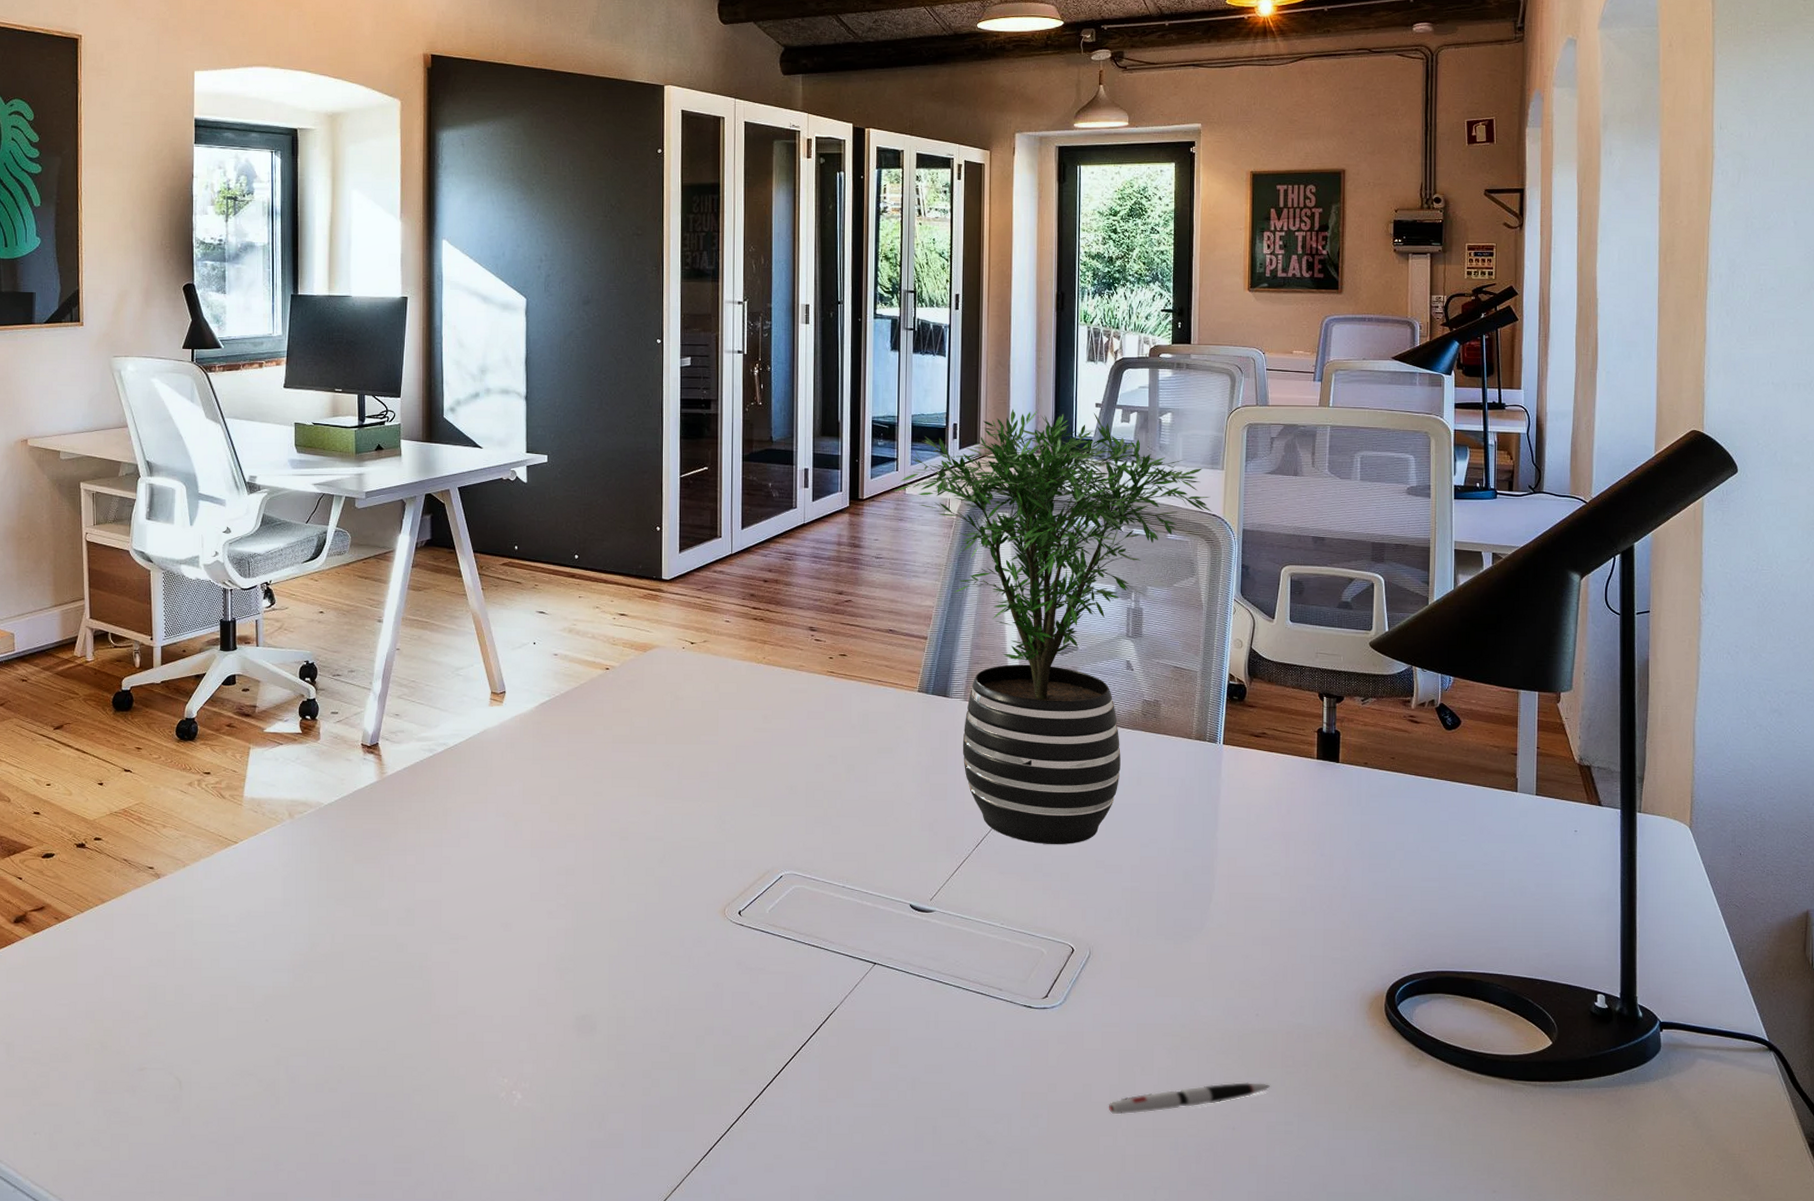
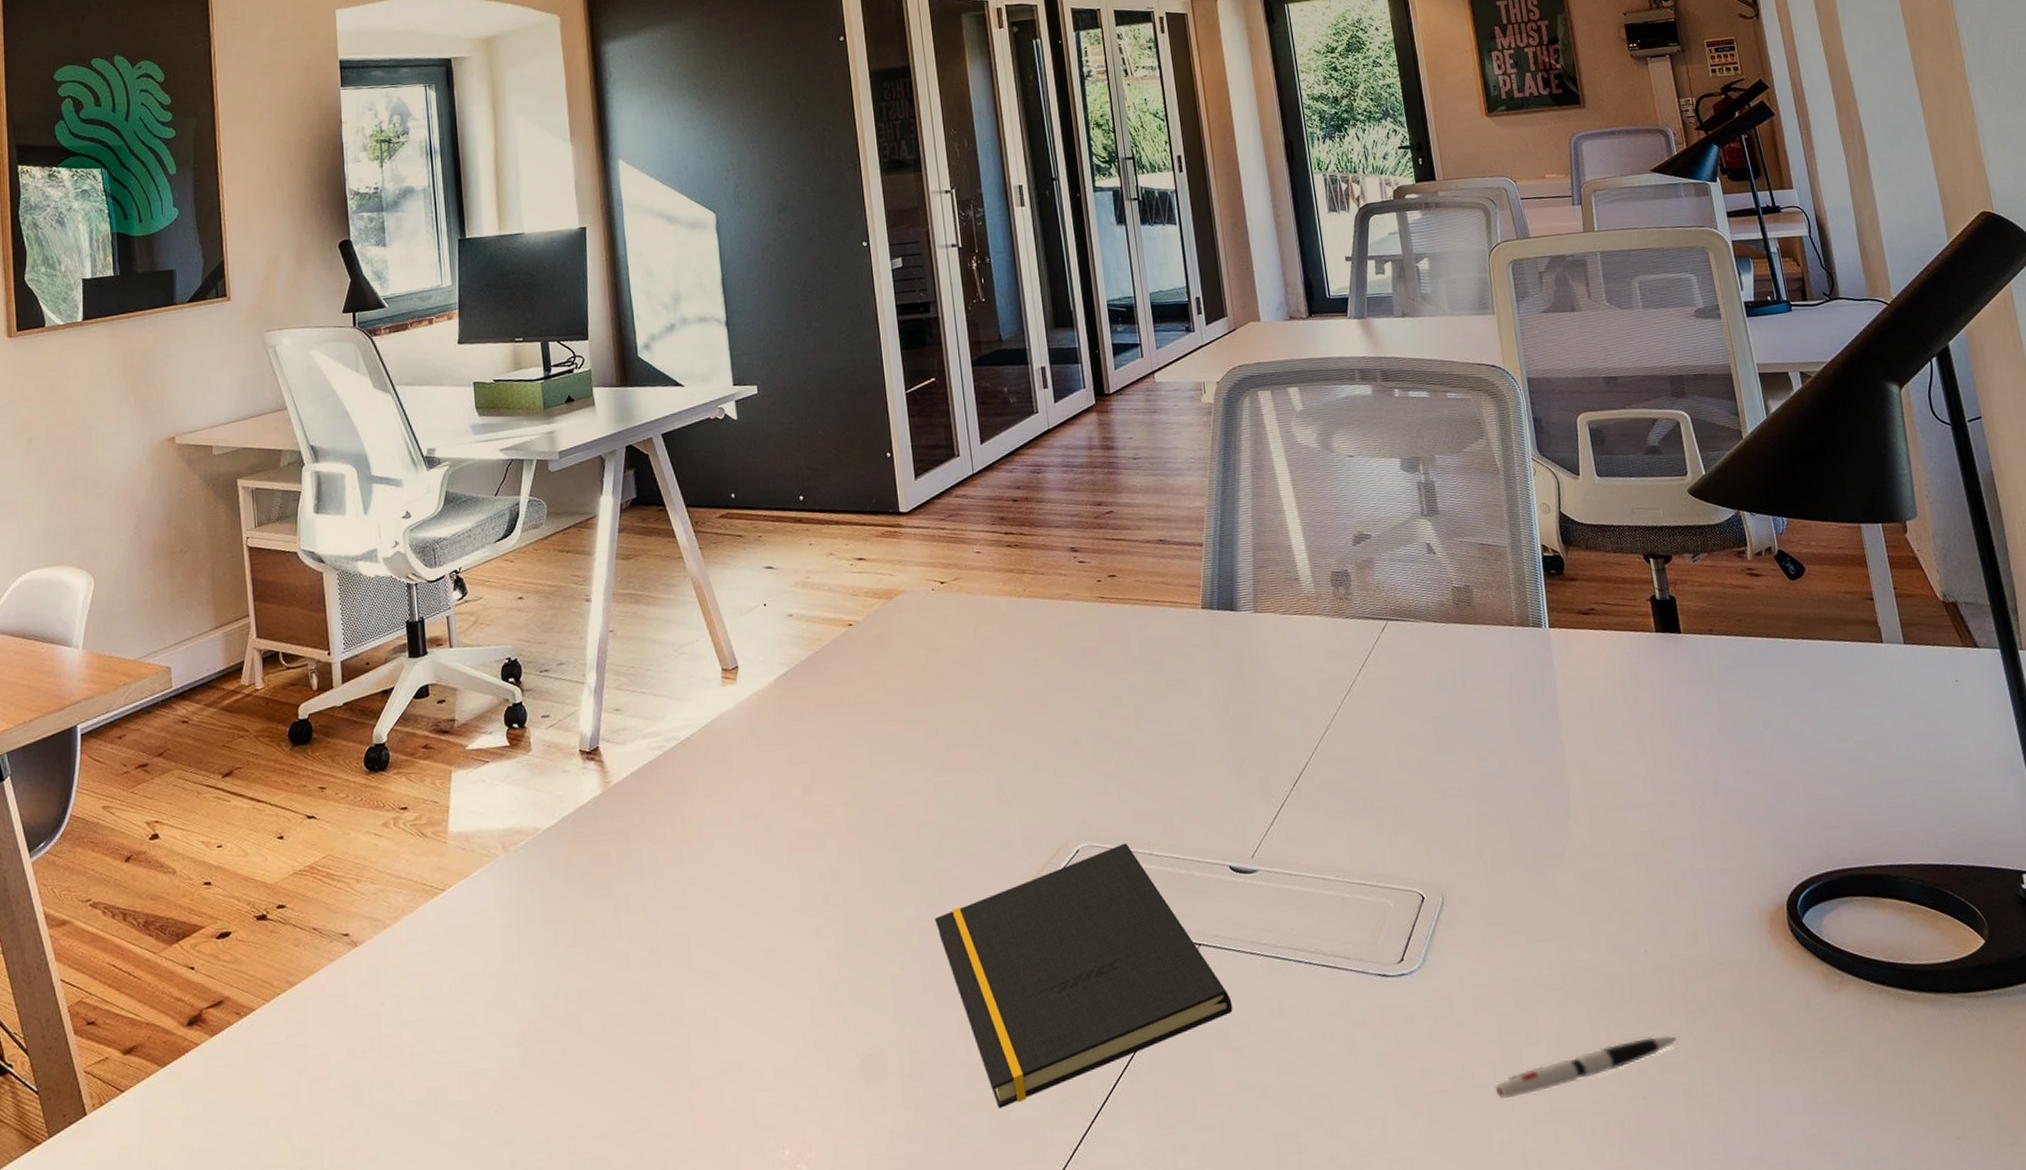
notepad: none [651,875,896,1069] -> present [934,843,1233,1108]
potted plant: present [893,409,1213,844] -> none [1141,267,1491,773]

